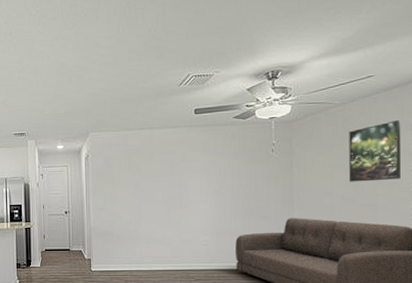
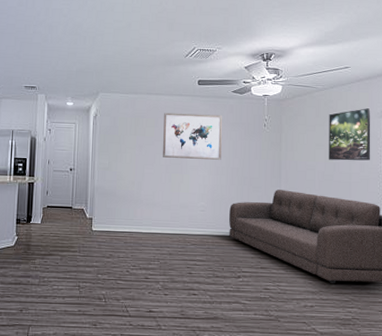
wall art: none [159,144,224,193] -> present [163,112,222,160]

